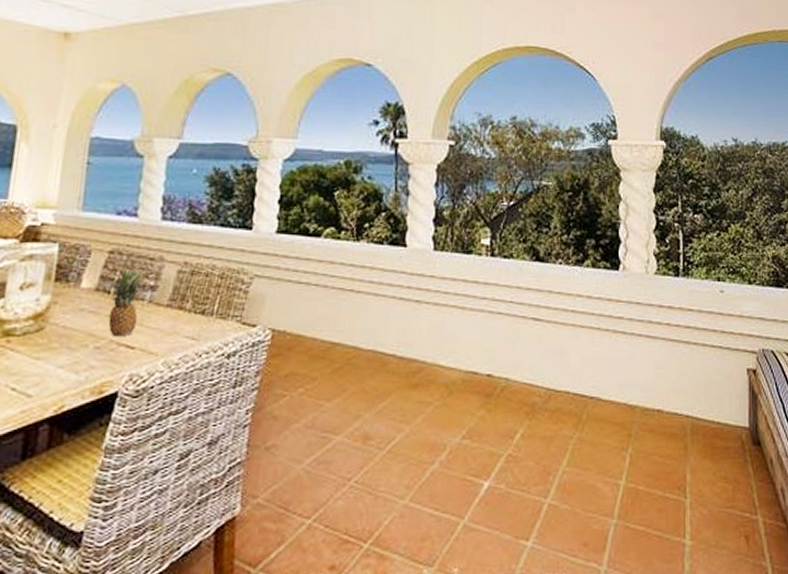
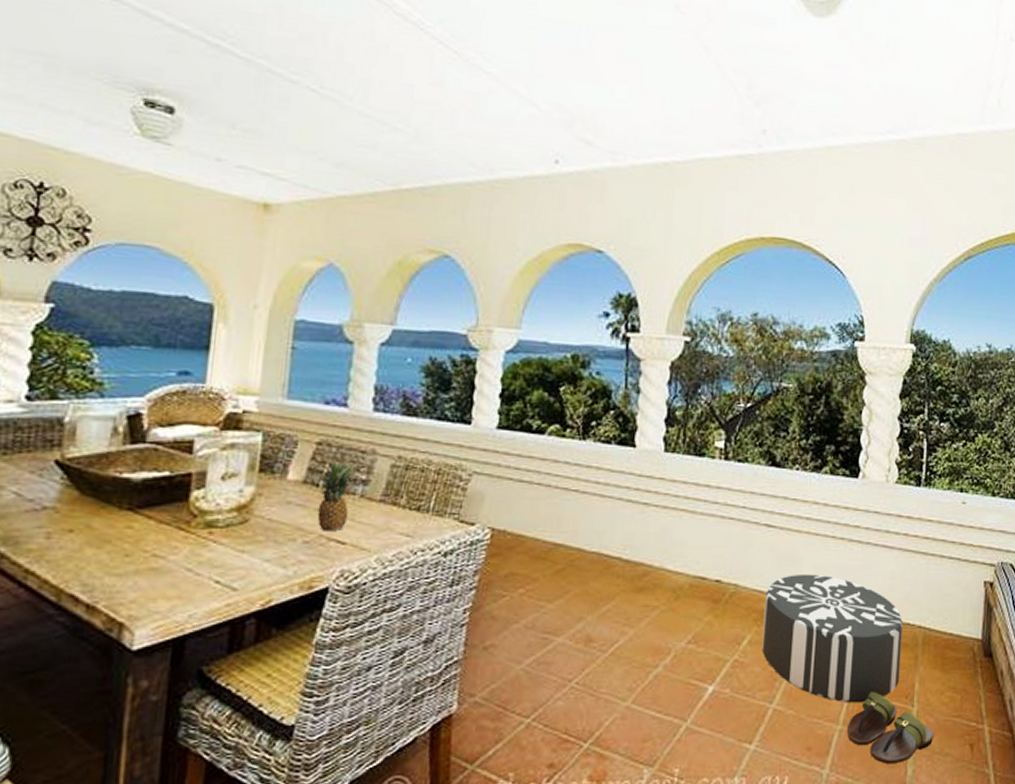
pouf: none [534,366,671,496] -> present [761,573,903,703]
sandal: none [623,483,709,559] -> present [847,691,935,764]

